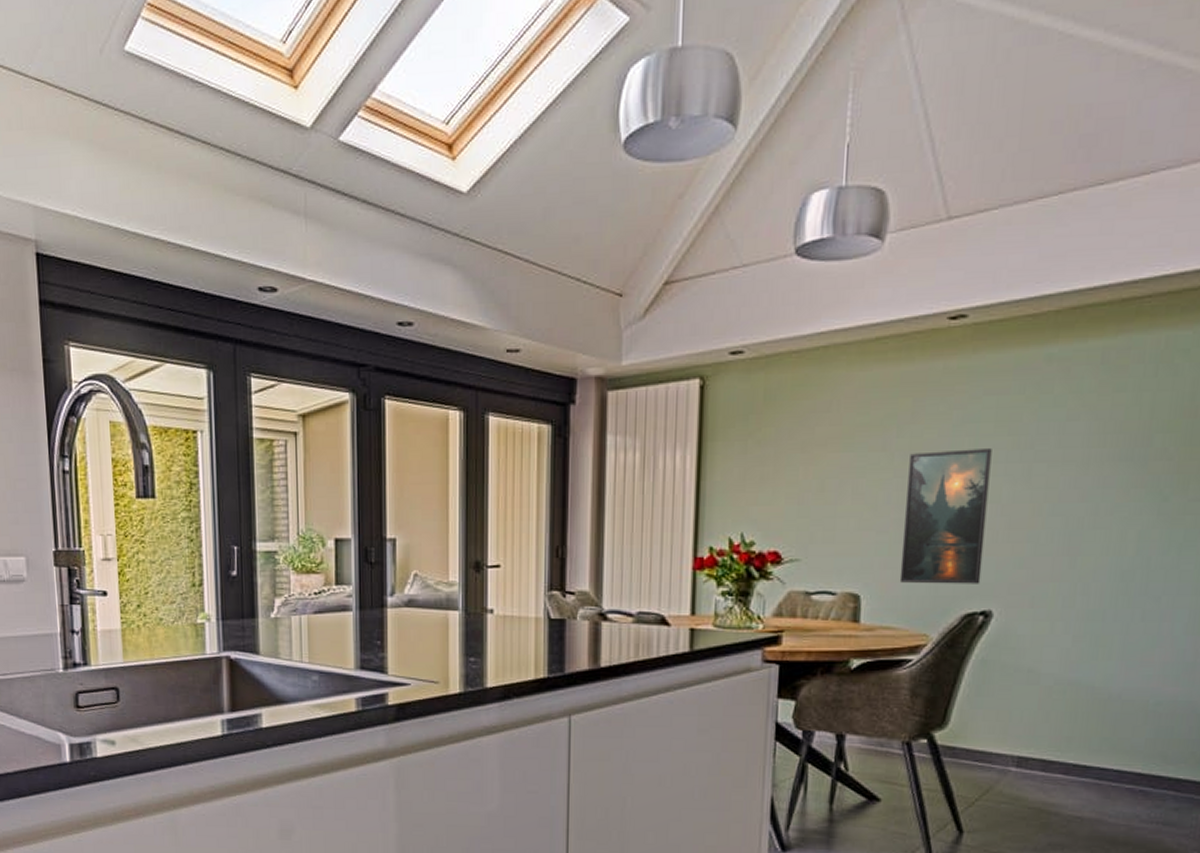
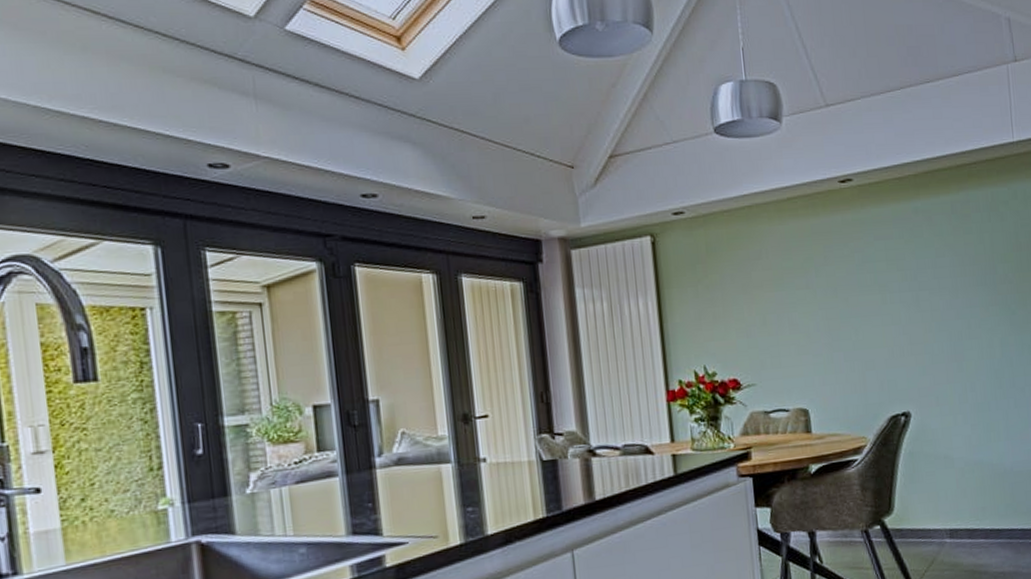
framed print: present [899,449,992,584] -> none [828,282,898,396]

